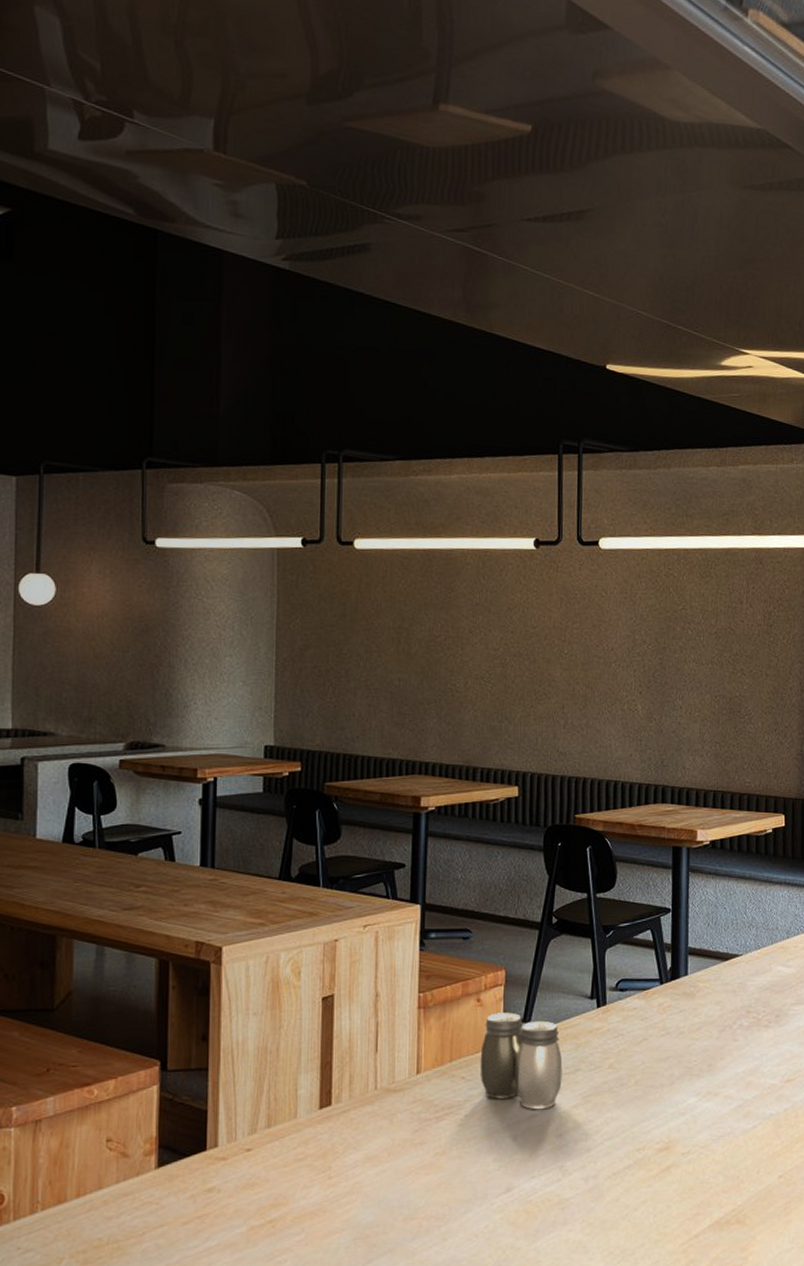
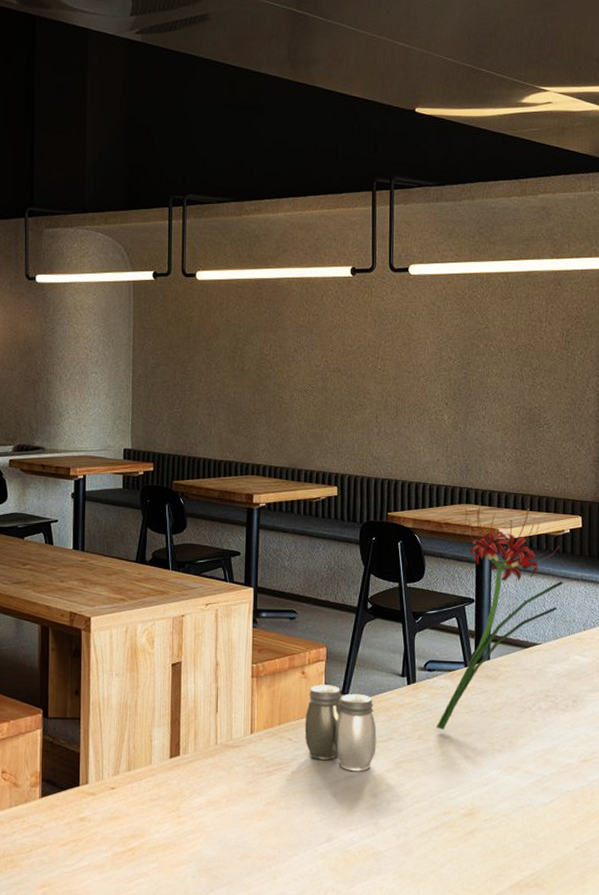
flower: none [628,802,766,1057] -> present [436,503,564,731]

